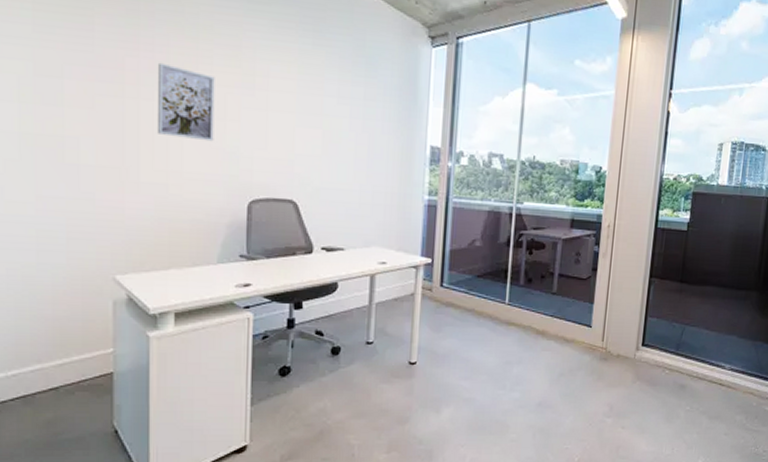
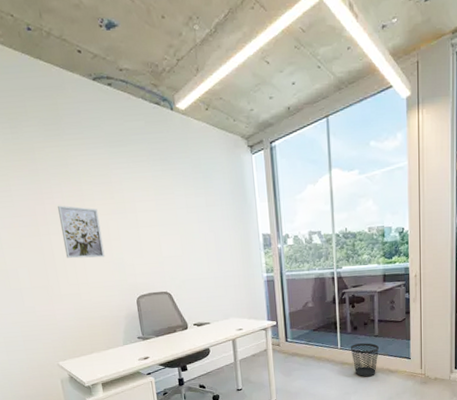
wastebasket: none [520,300,555,344] -> present [350,343,379,377]

